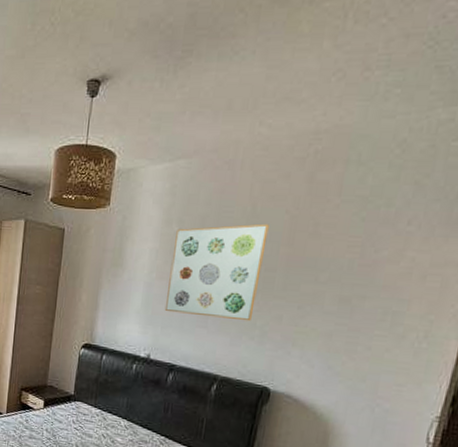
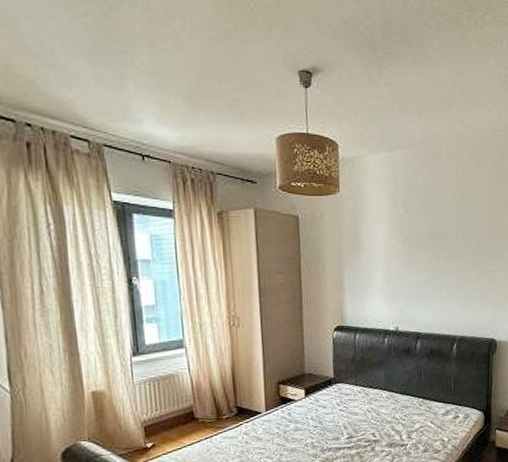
wall art: present [164,223,269,322] -> none [403,204,475,287]

